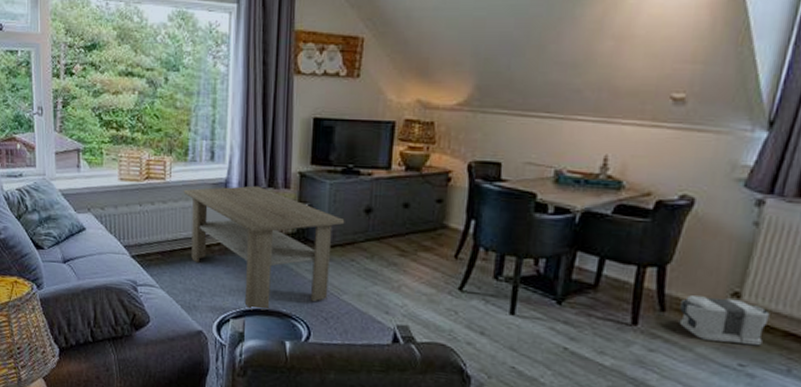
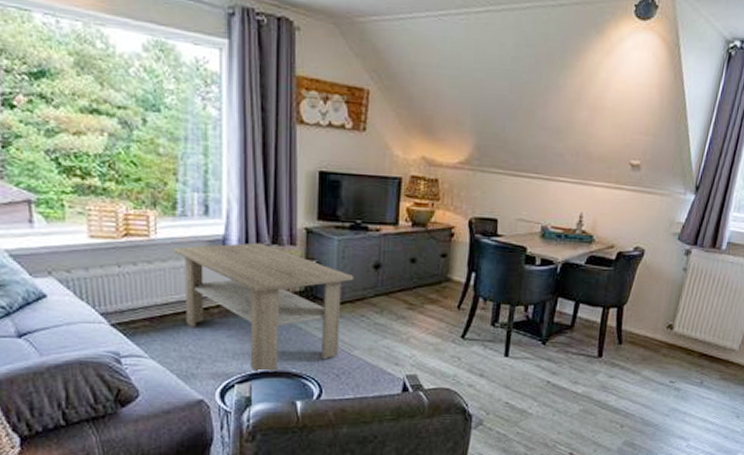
speaker: present [679,295,770,346] -> none [631,330,691,366]

